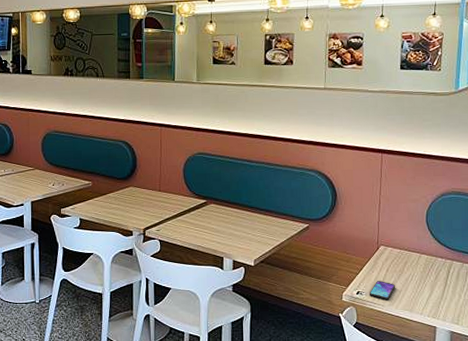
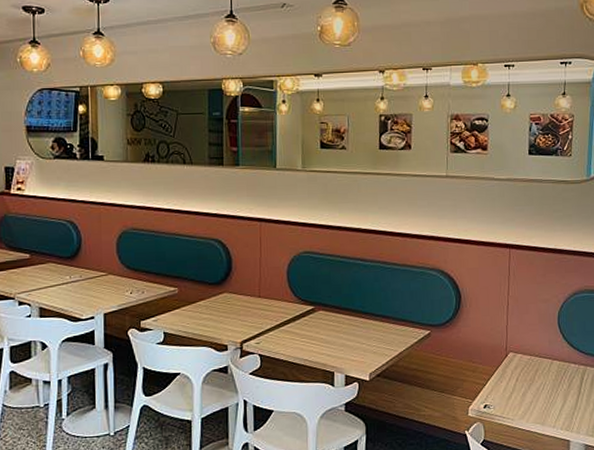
smartphone: present [369,281,395,299] -> none [497,392,526,413]

